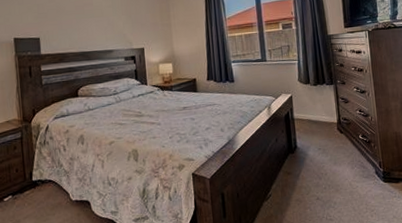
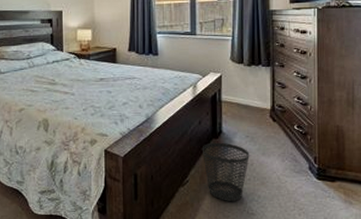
wastebasket: none [280,156,323,211] -> present [201,142,250,202]

